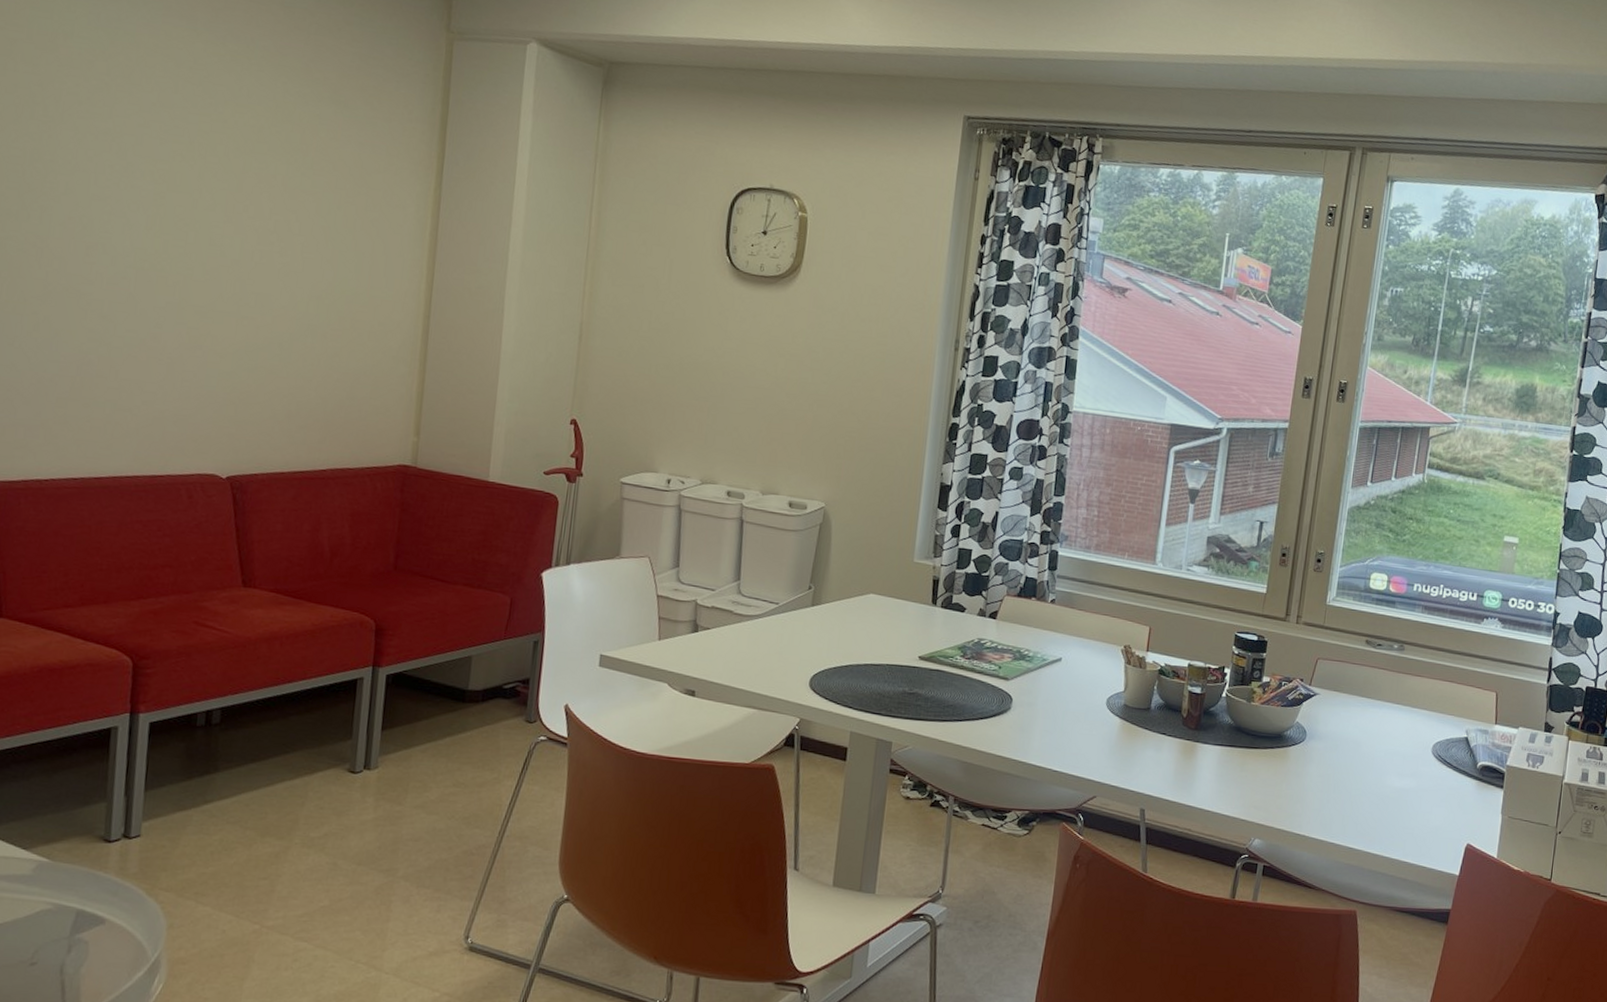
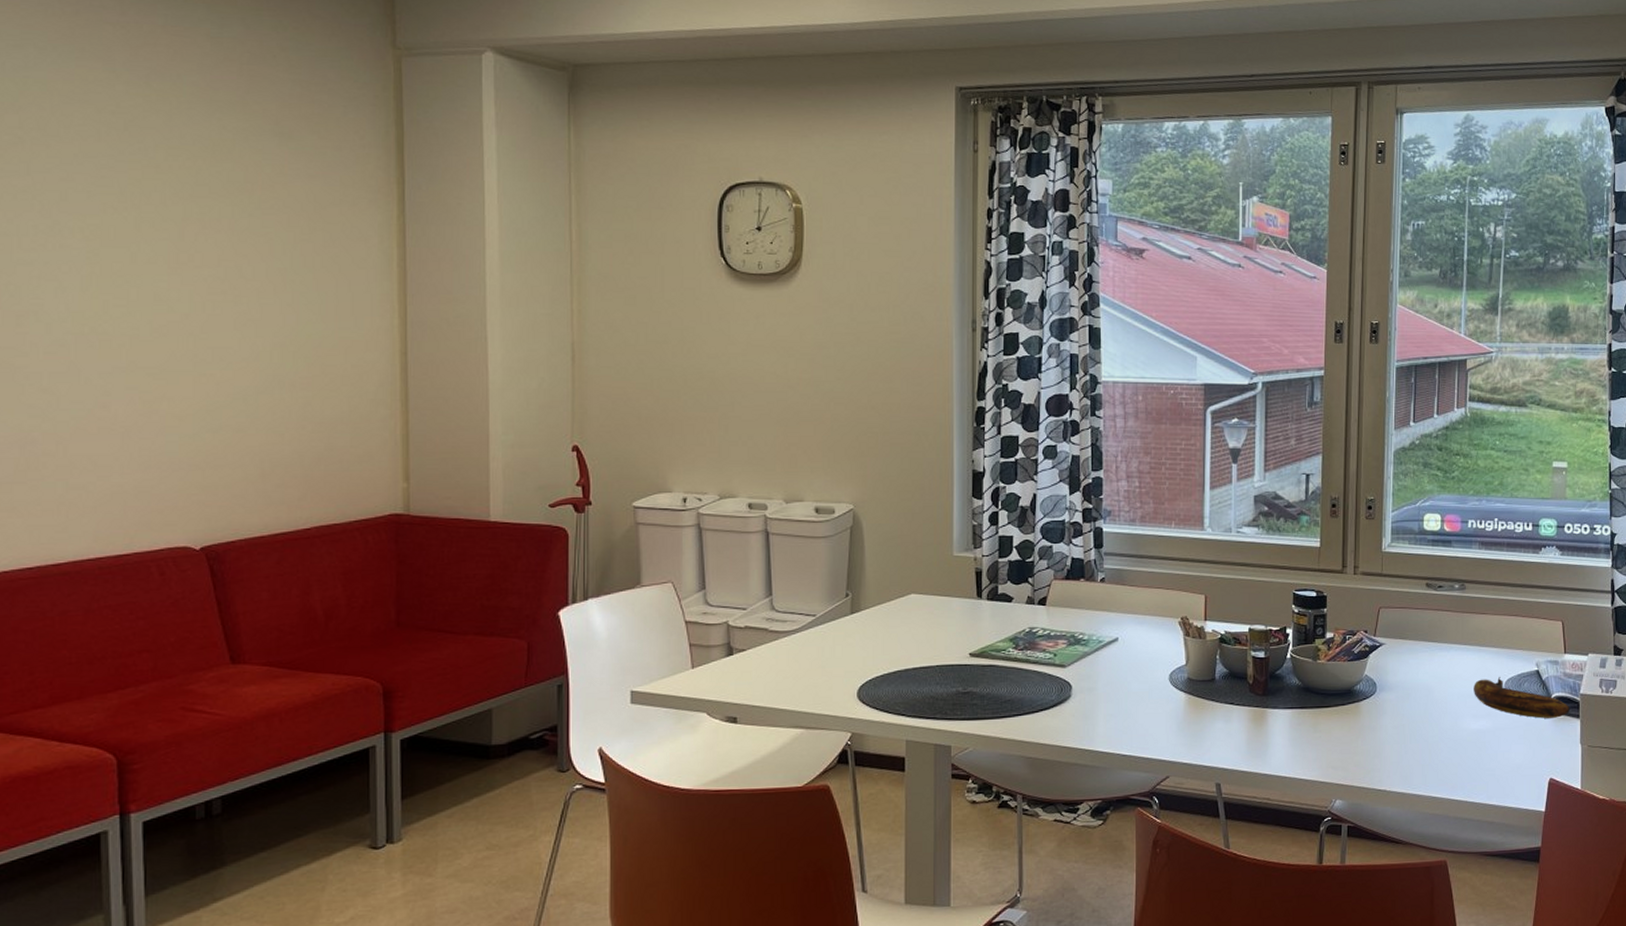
banana: none [1401,739,1495,786] -> present [1474,677,1570,719]

